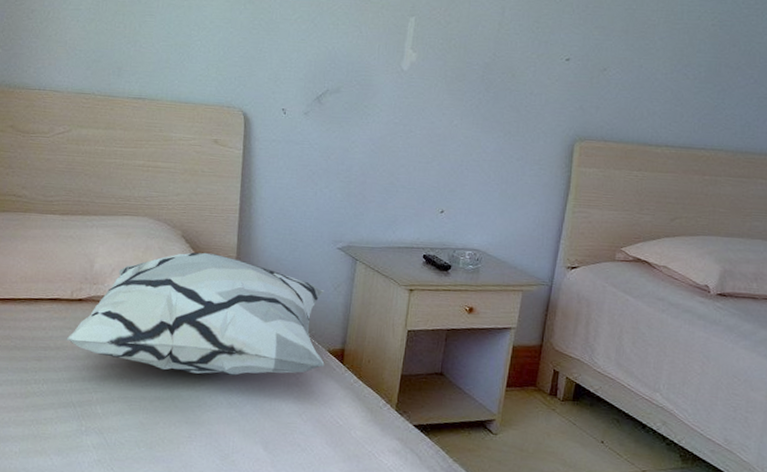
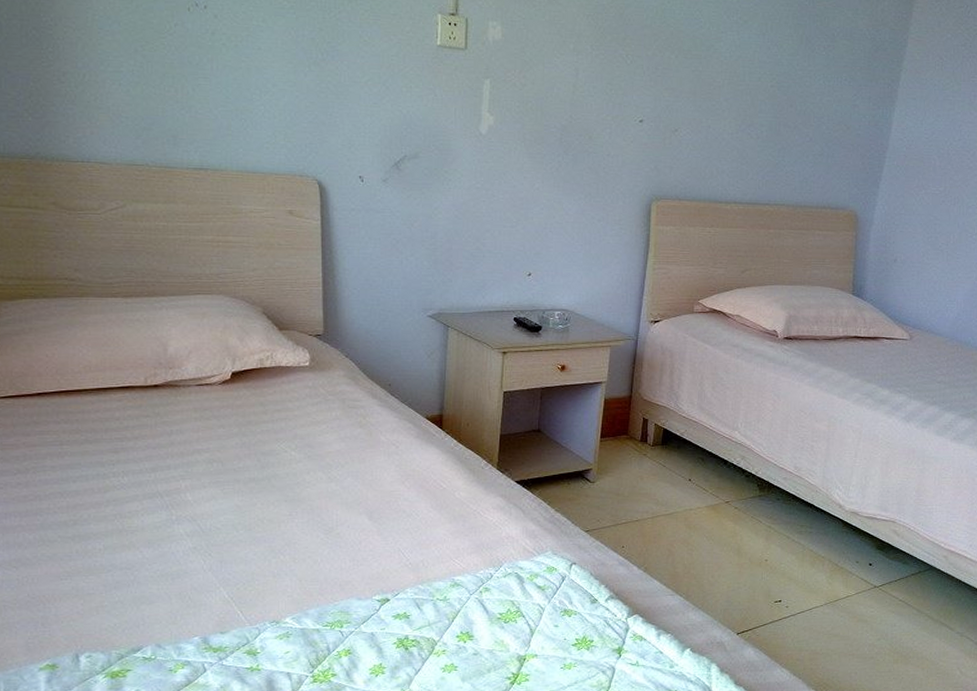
decorative pillow: present [66,252,325,376] -> none [144,328,424,451]

